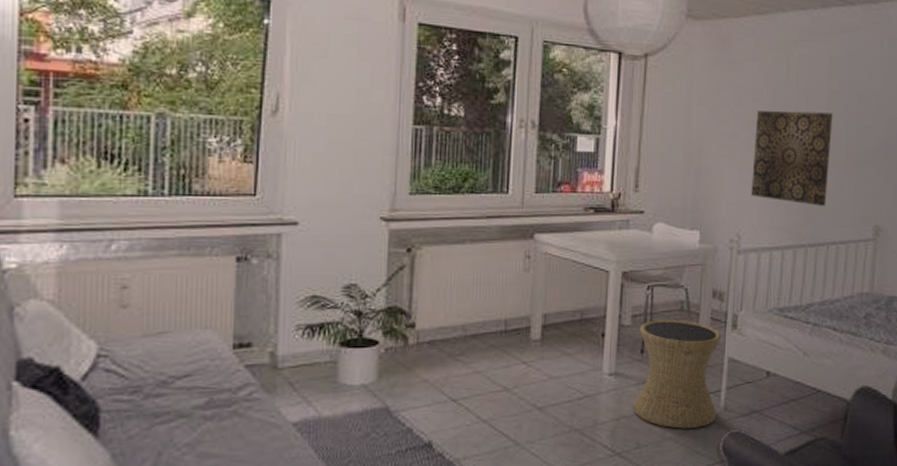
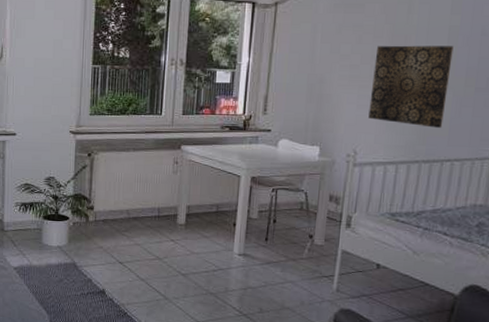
side table: present [632,319,722,429] -> none [257,216,337,303]

